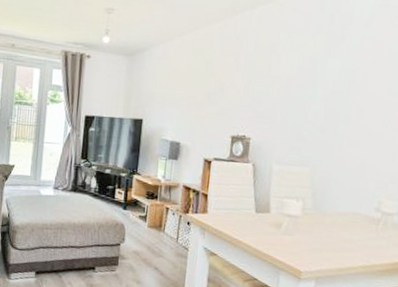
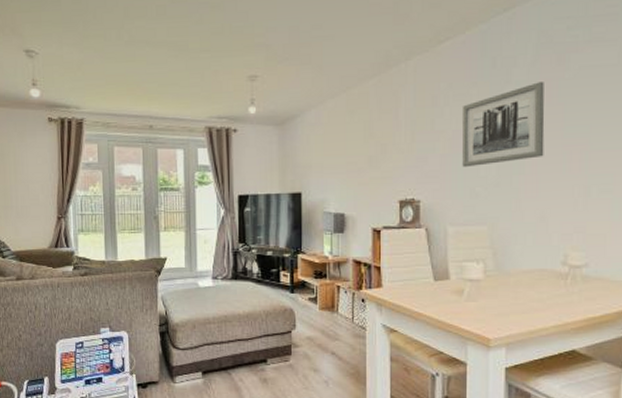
wall art: none [293,41,377,113] -> present [461,82,545,168]

